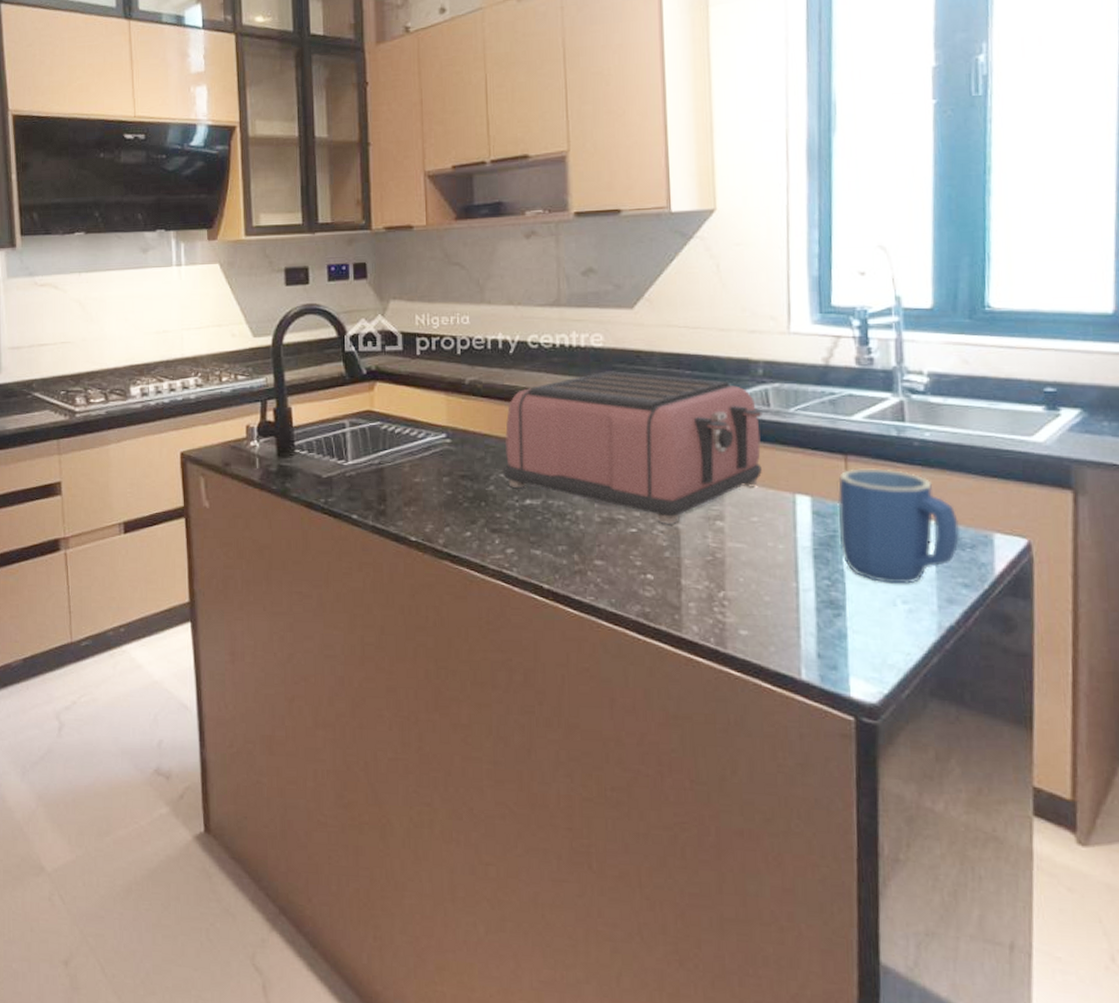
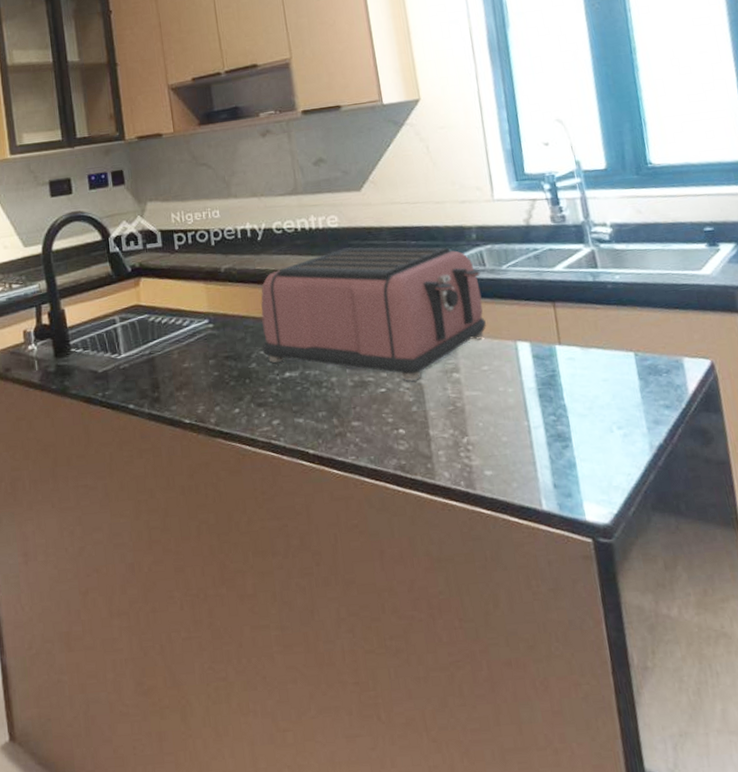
mug: present [837,468,961,584] -> none [550,310,657,413]

